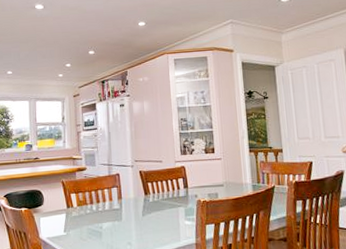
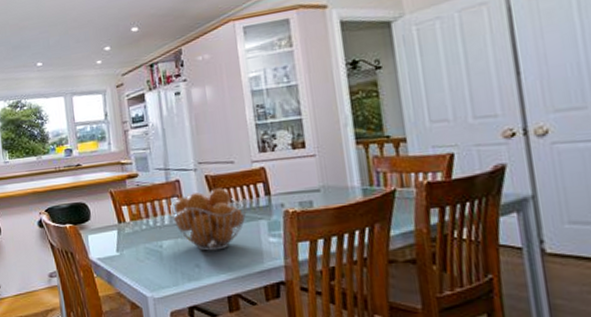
fruit basket: none [111,181,171,232] -> present [170,188,248,251]

